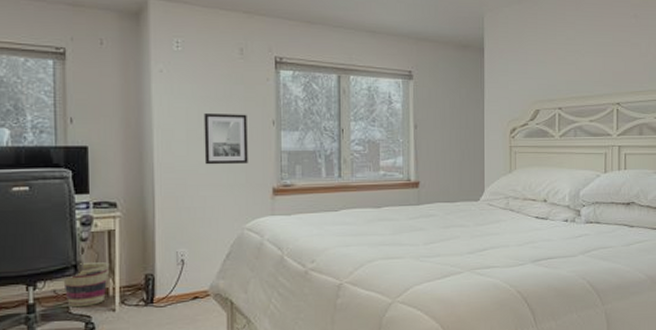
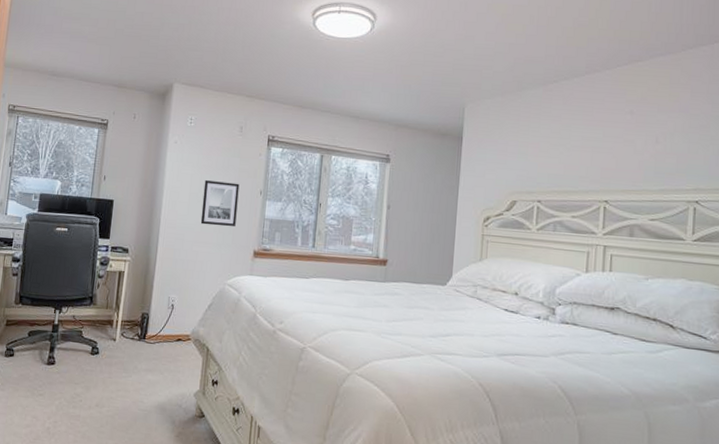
basket: present [63,261,110,308] -> none [81,296,117,334]

